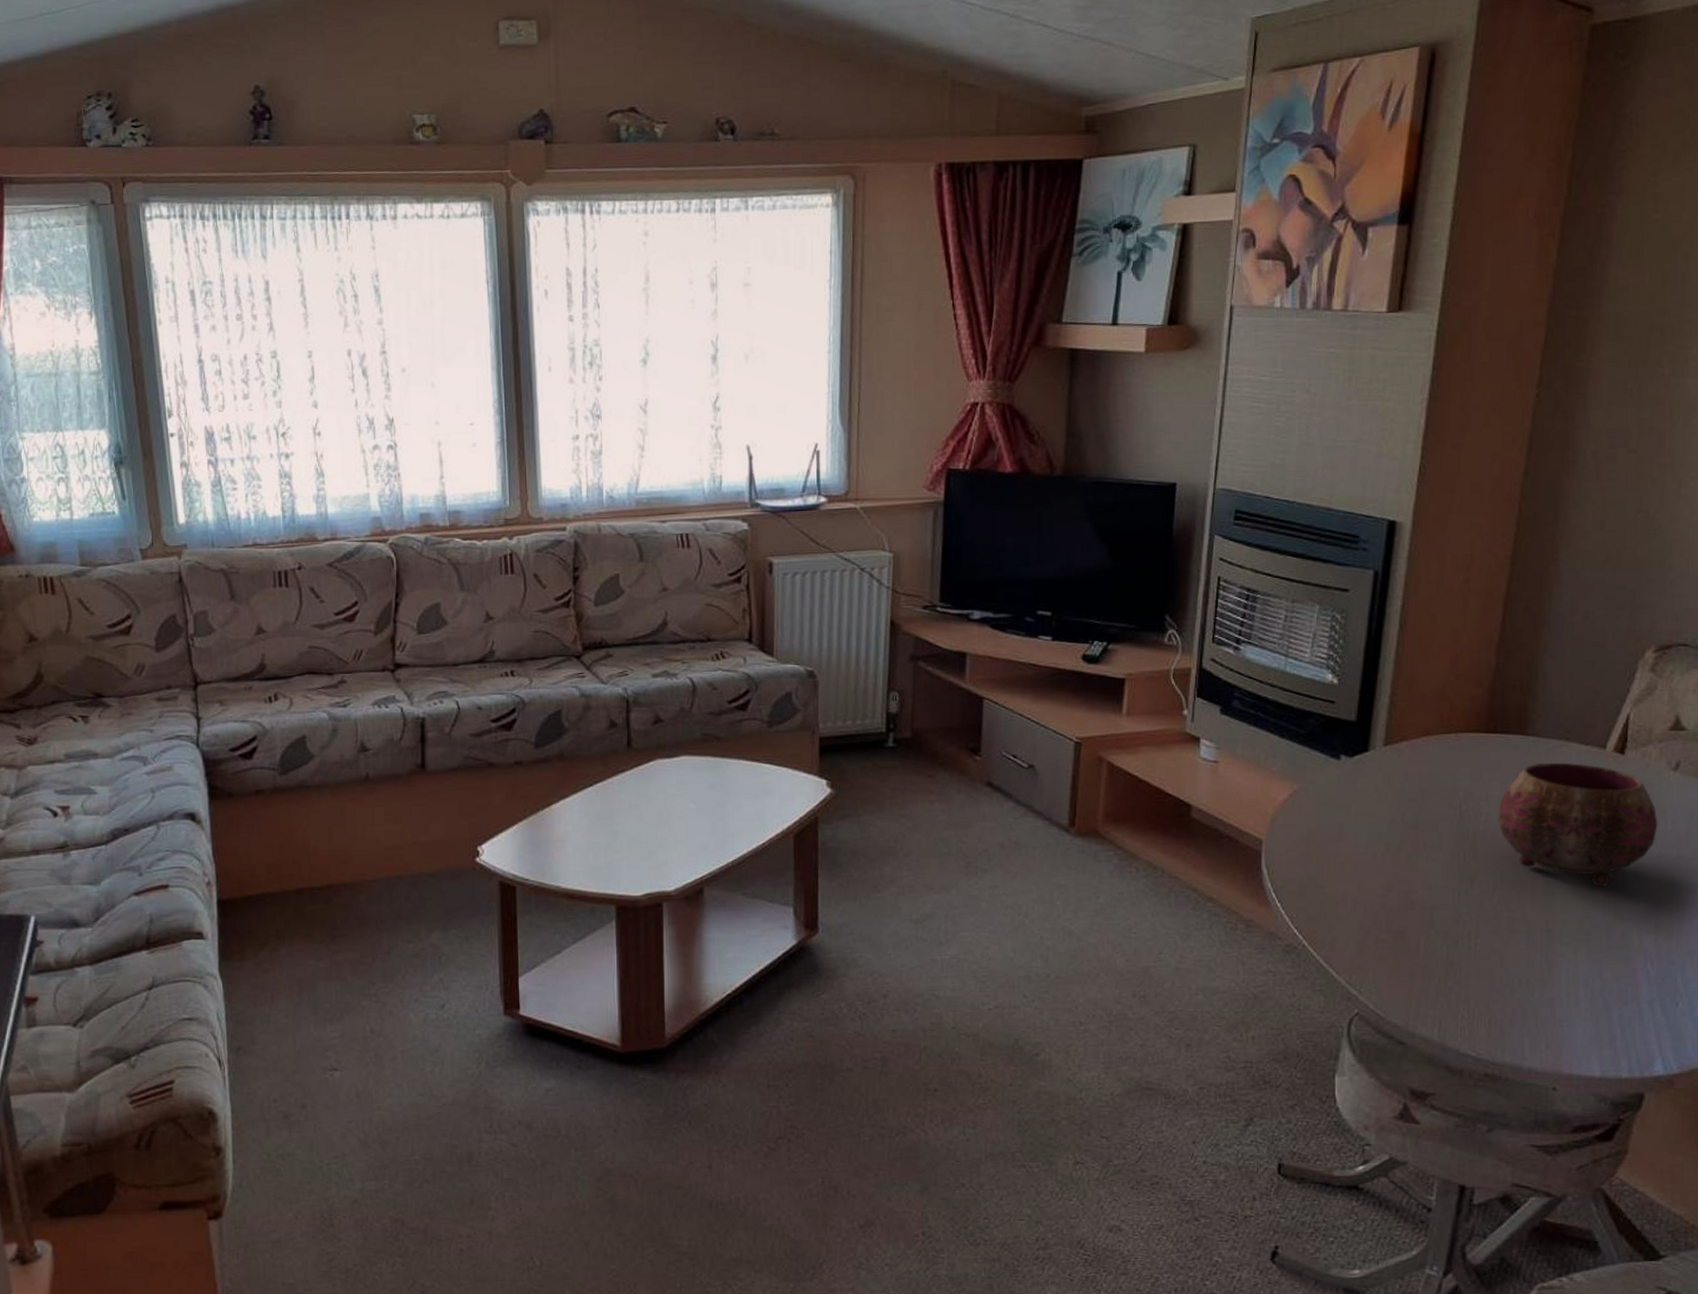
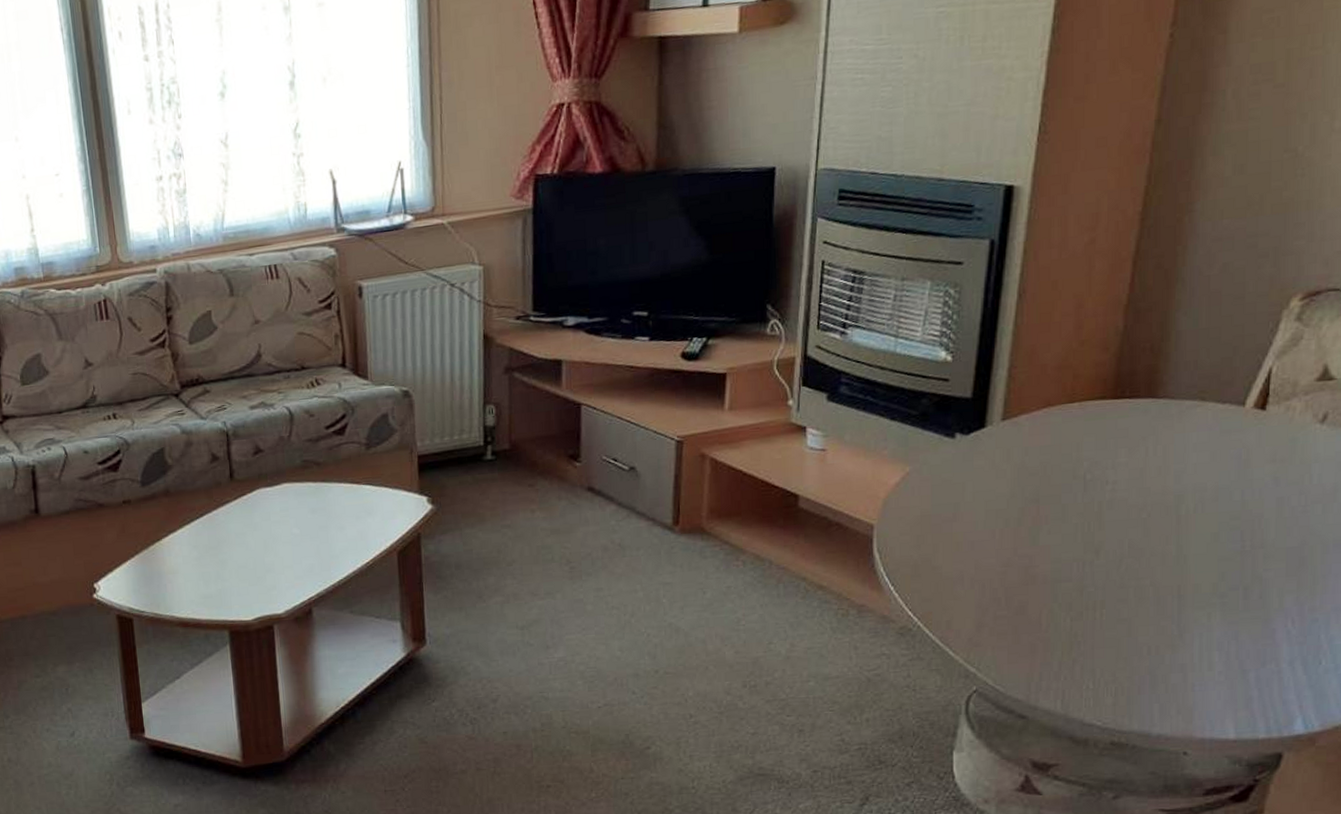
bowl: present [1498,762,1658,888] -> none [1125,423,1302,549]

